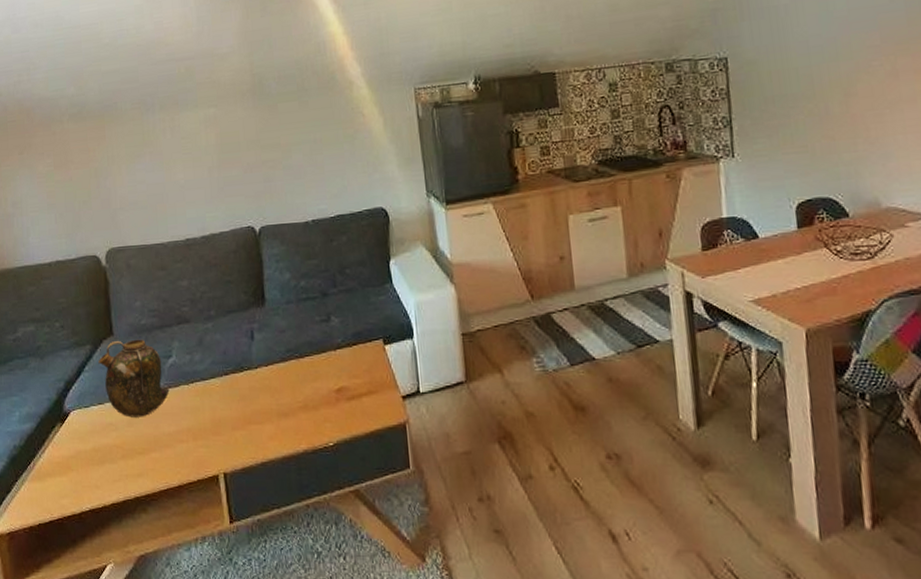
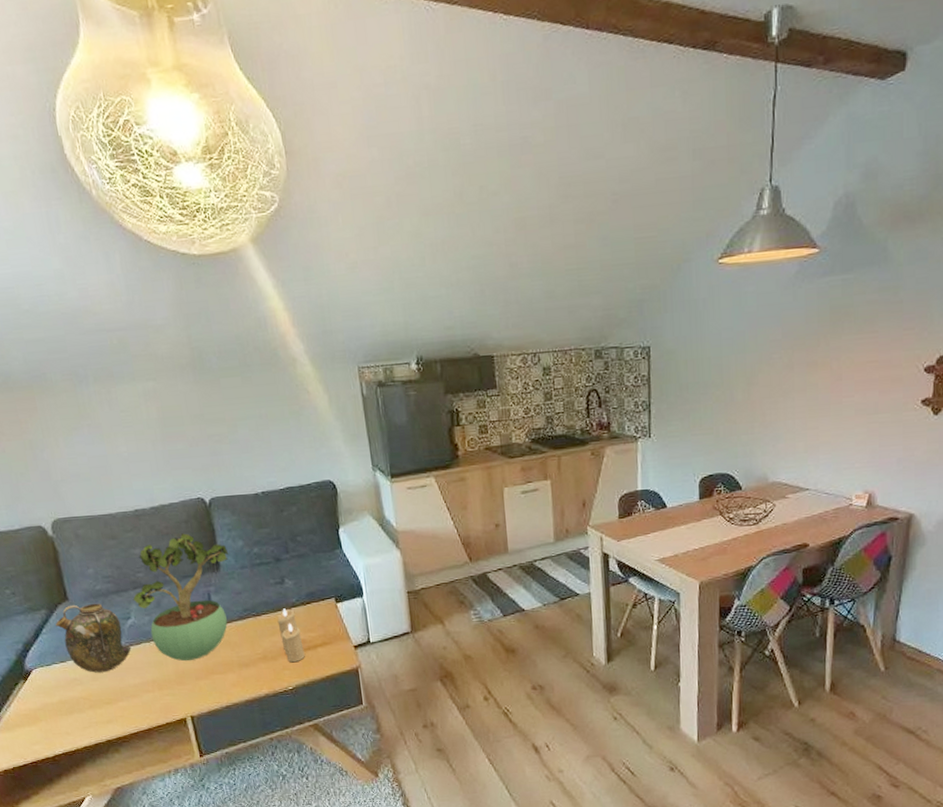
potted plant: none [175,264,275,408] -> present [132,533,229,662]
candle: none [321,350,348,413] -> present [277,608,305,662]

